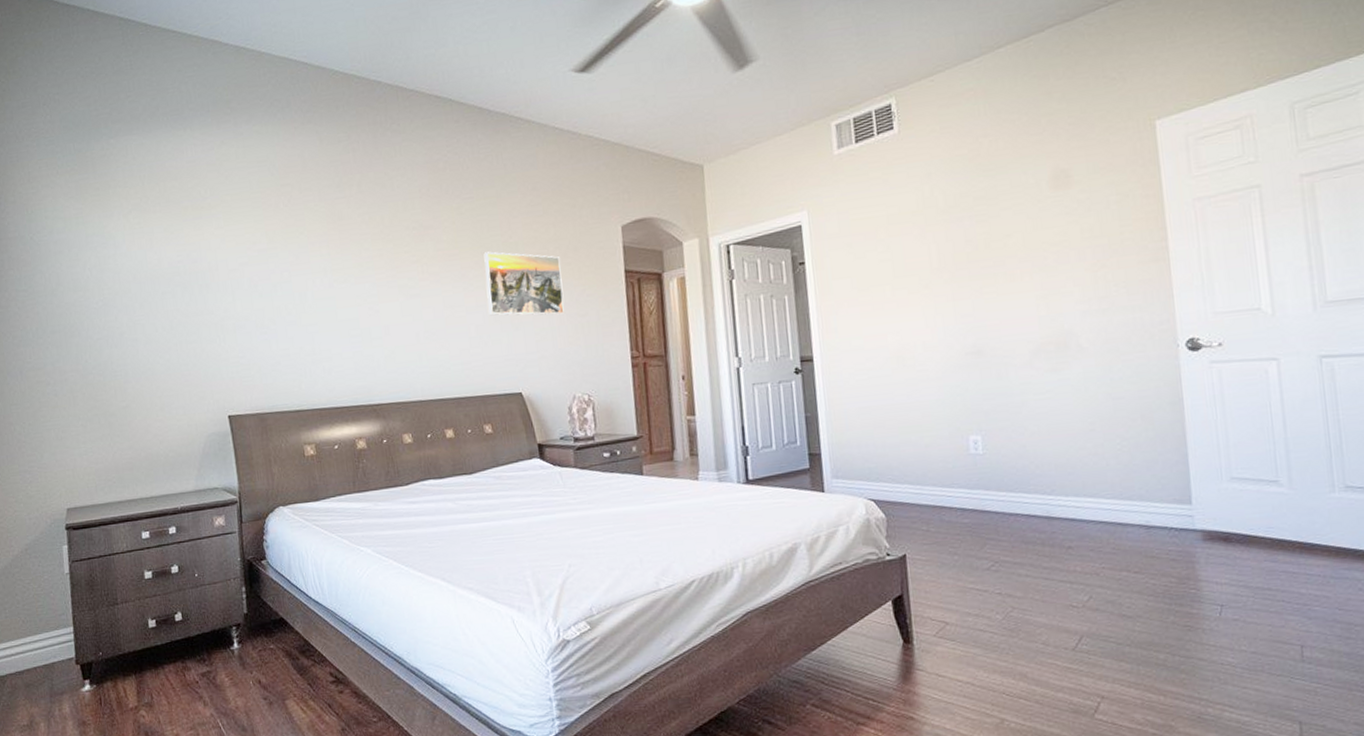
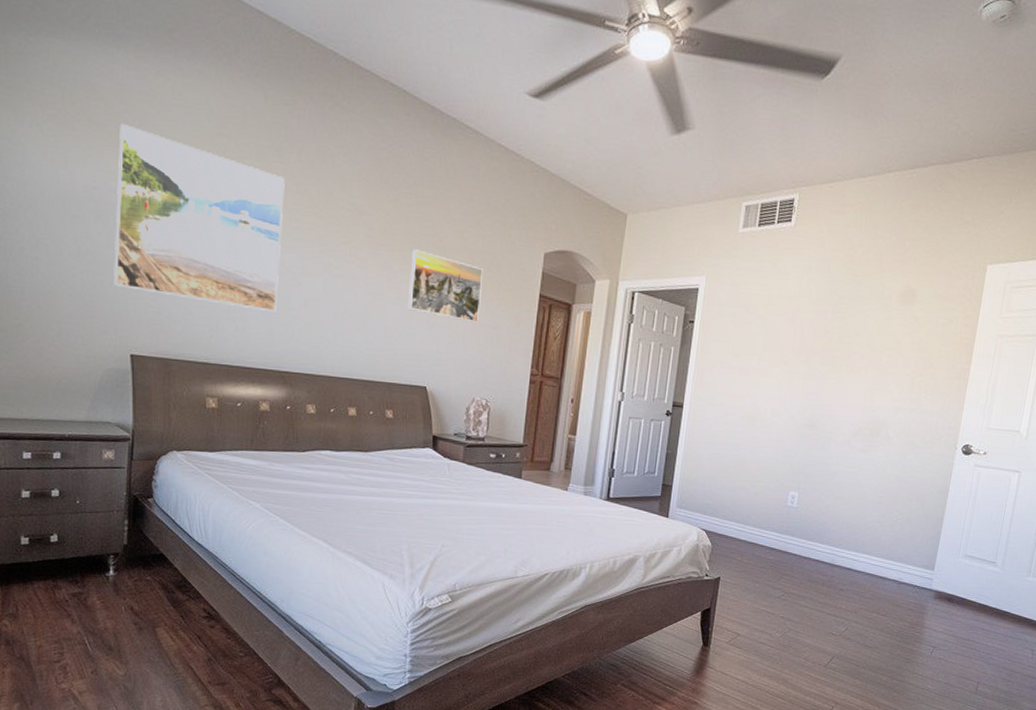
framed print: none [194,196,359,352] -> present [114,123,285,313]

